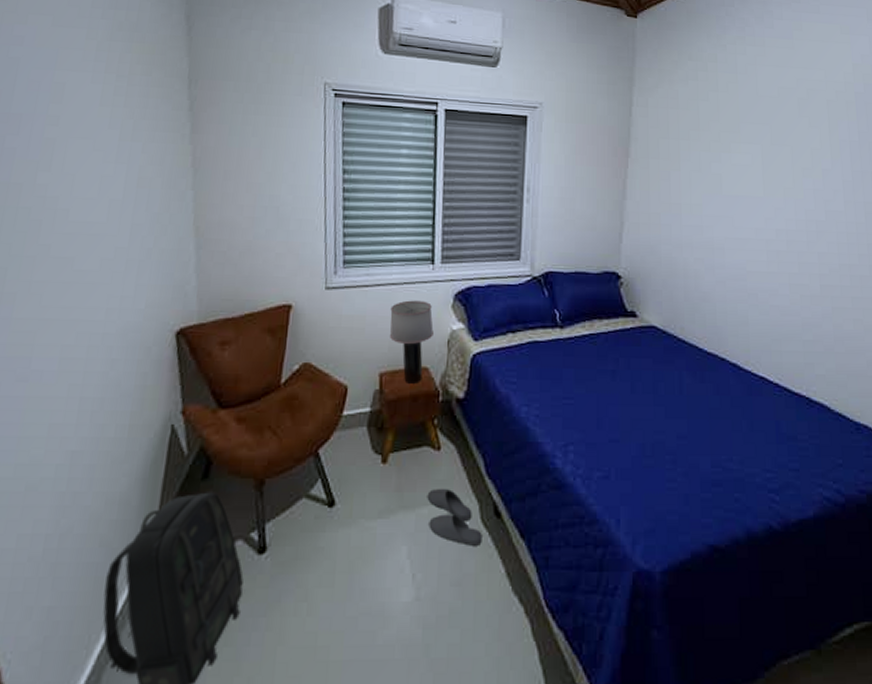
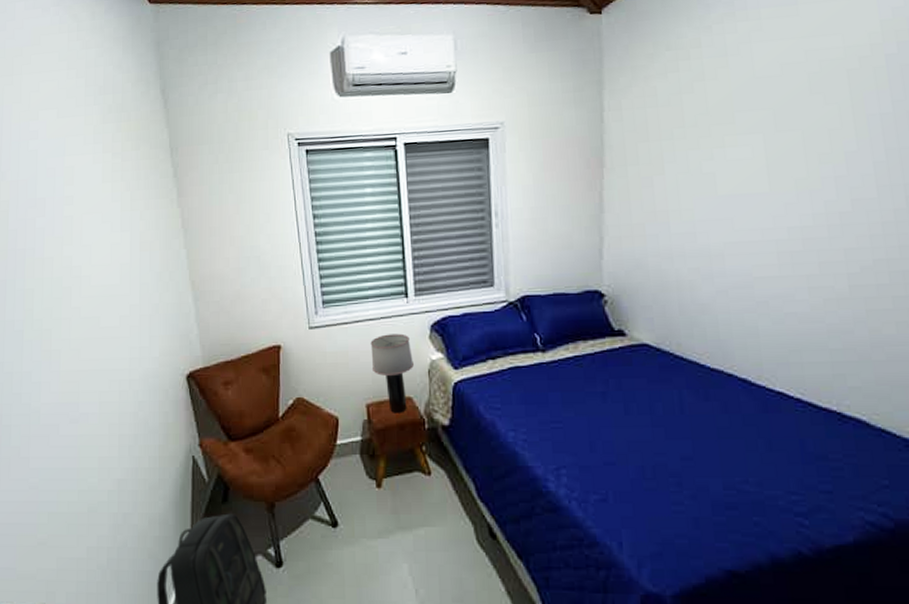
slippers: present [427,488,482,546] -> none [422,510,480,565]

